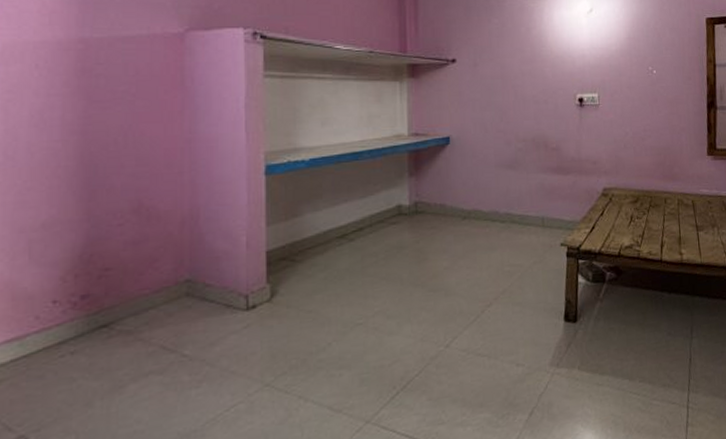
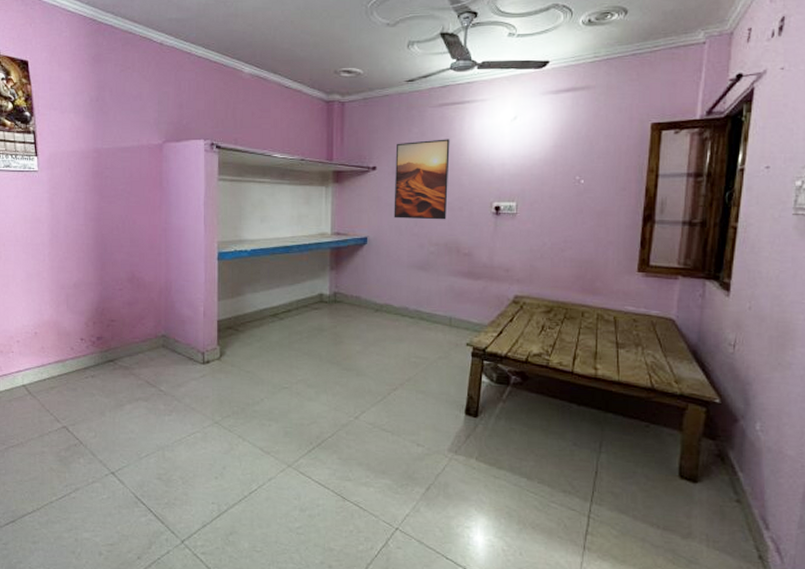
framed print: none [476,30,532,115] -> present [394,139,450,220]

